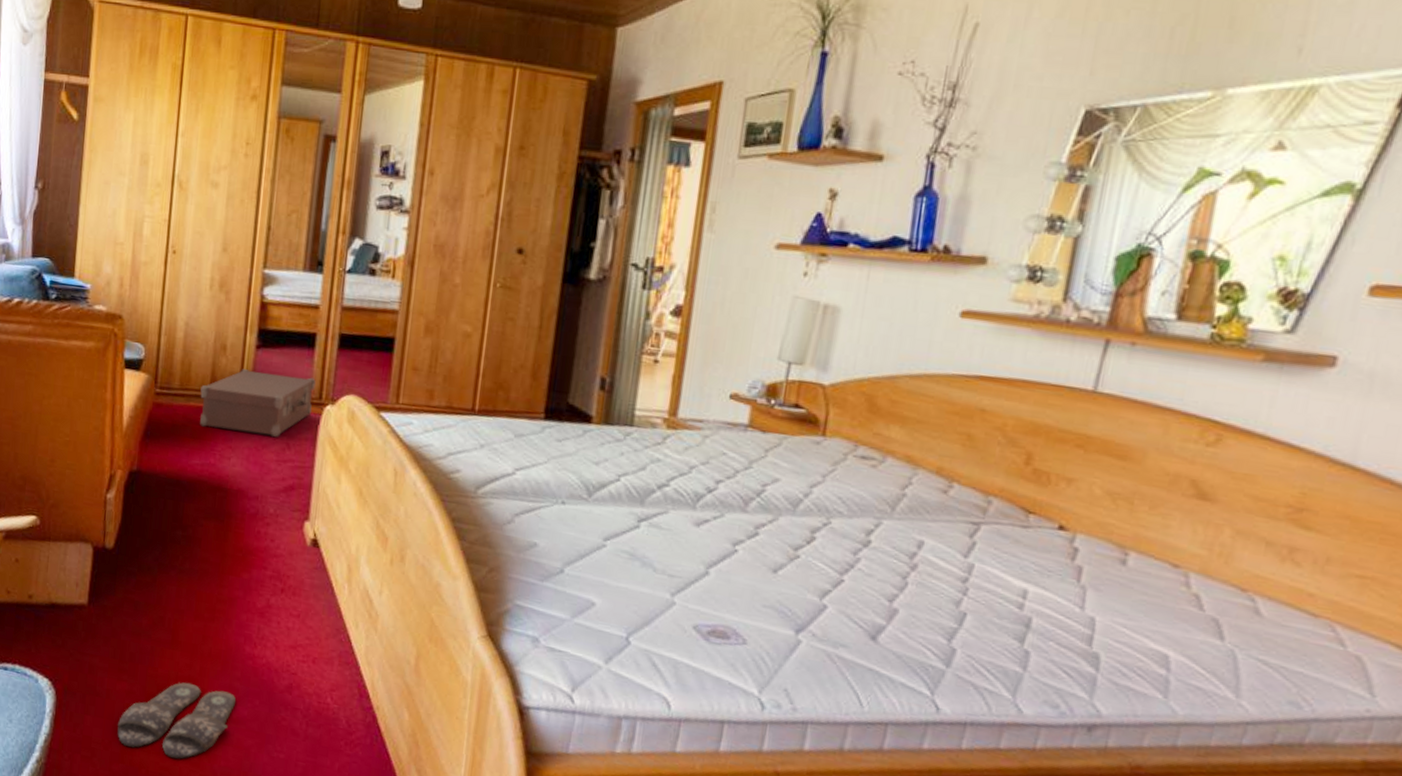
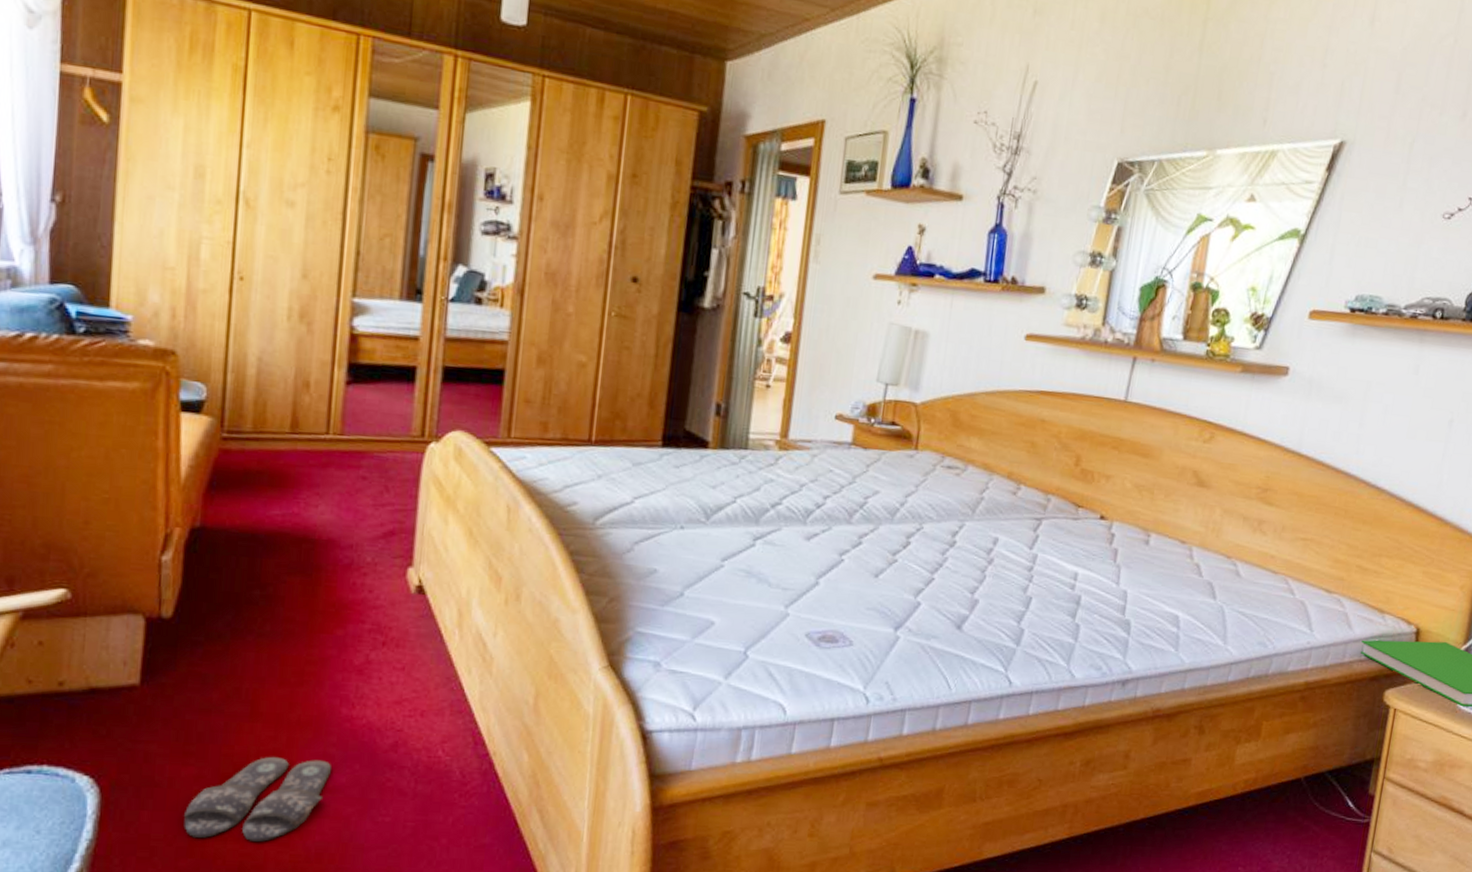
suitcase: present [200,369,316,438] -> none [279,407,417,481]

